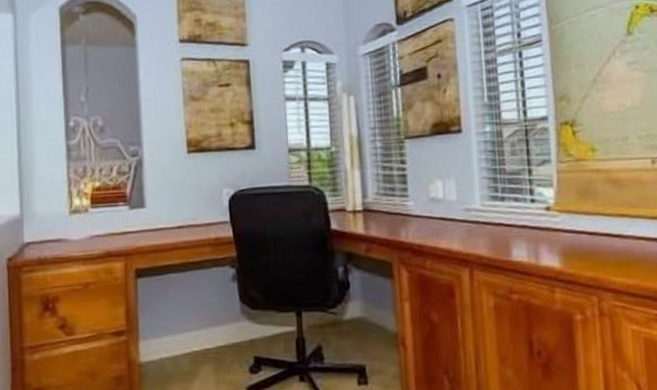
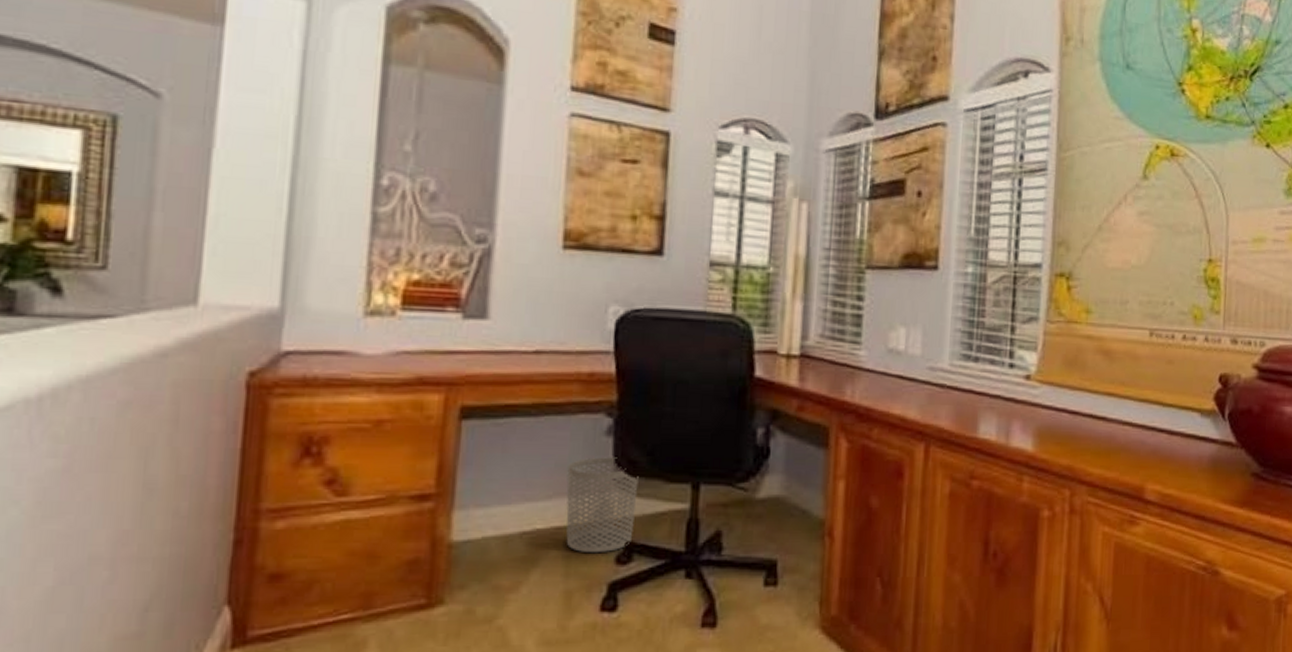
waste bin: none [209,296,259,367] -> present [566,457,639,554]

